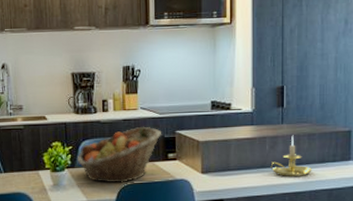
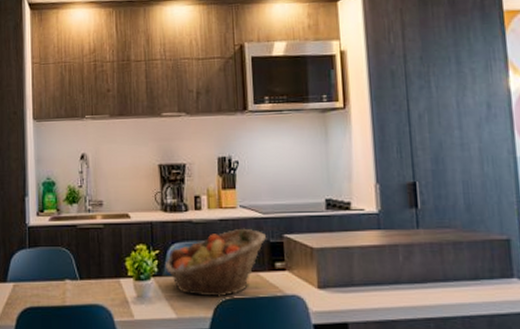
candle holder: present [270,135,312,177] -> none [406,243,463,298]

